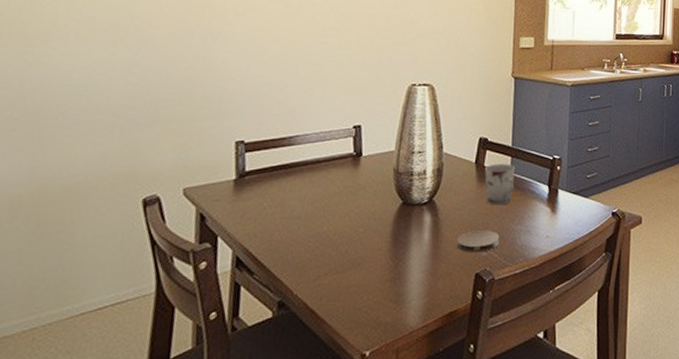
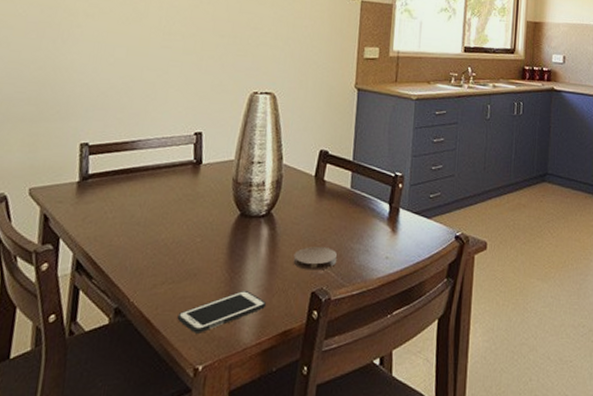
cell phone: none [342,276,432,321] -> present [177,291,267,333]
cup: present [485,164,516,206] -> none [324,178,356,222]

